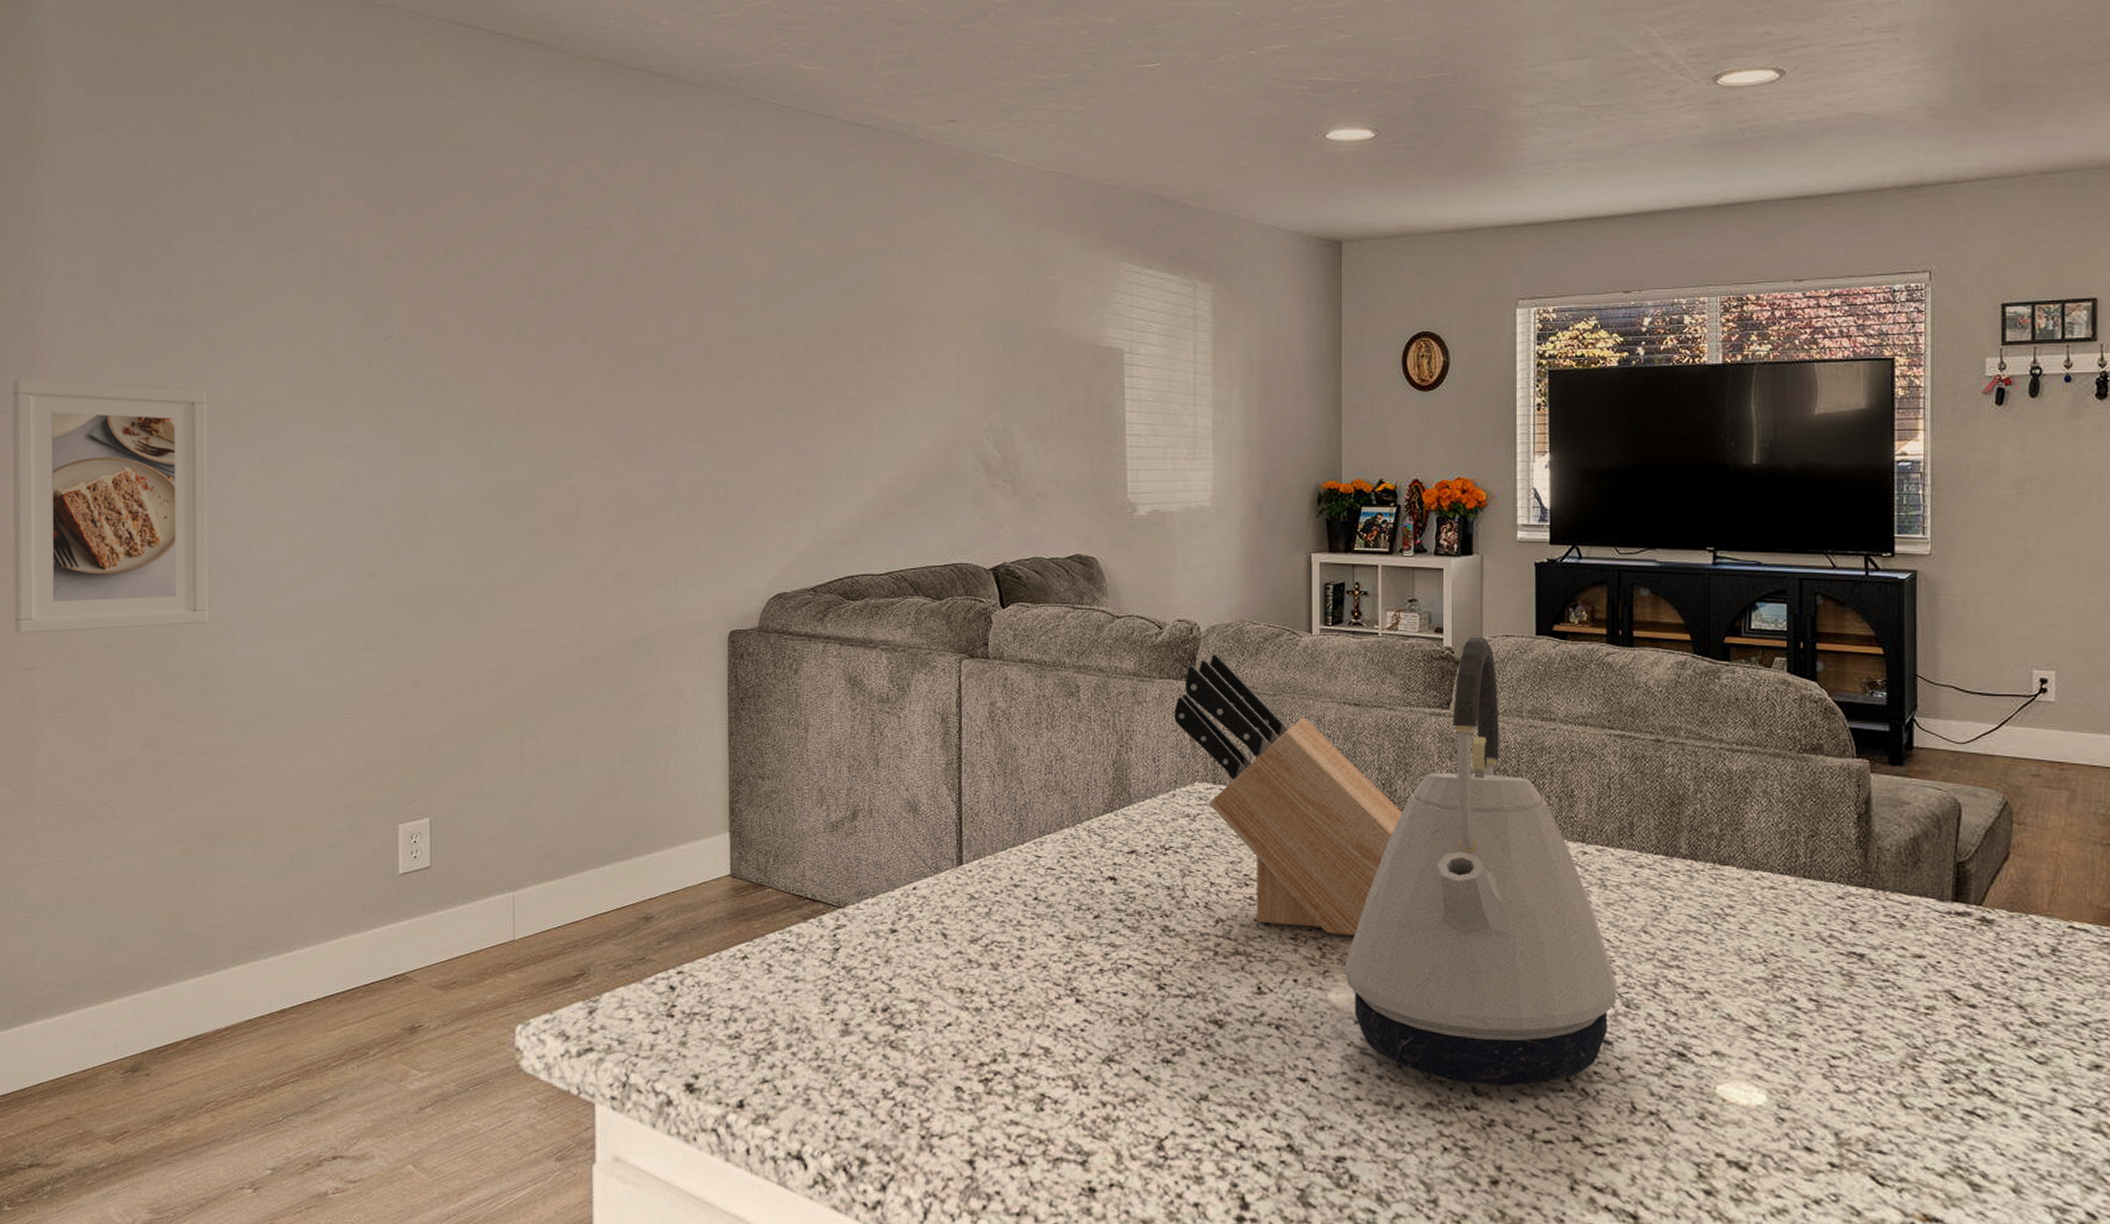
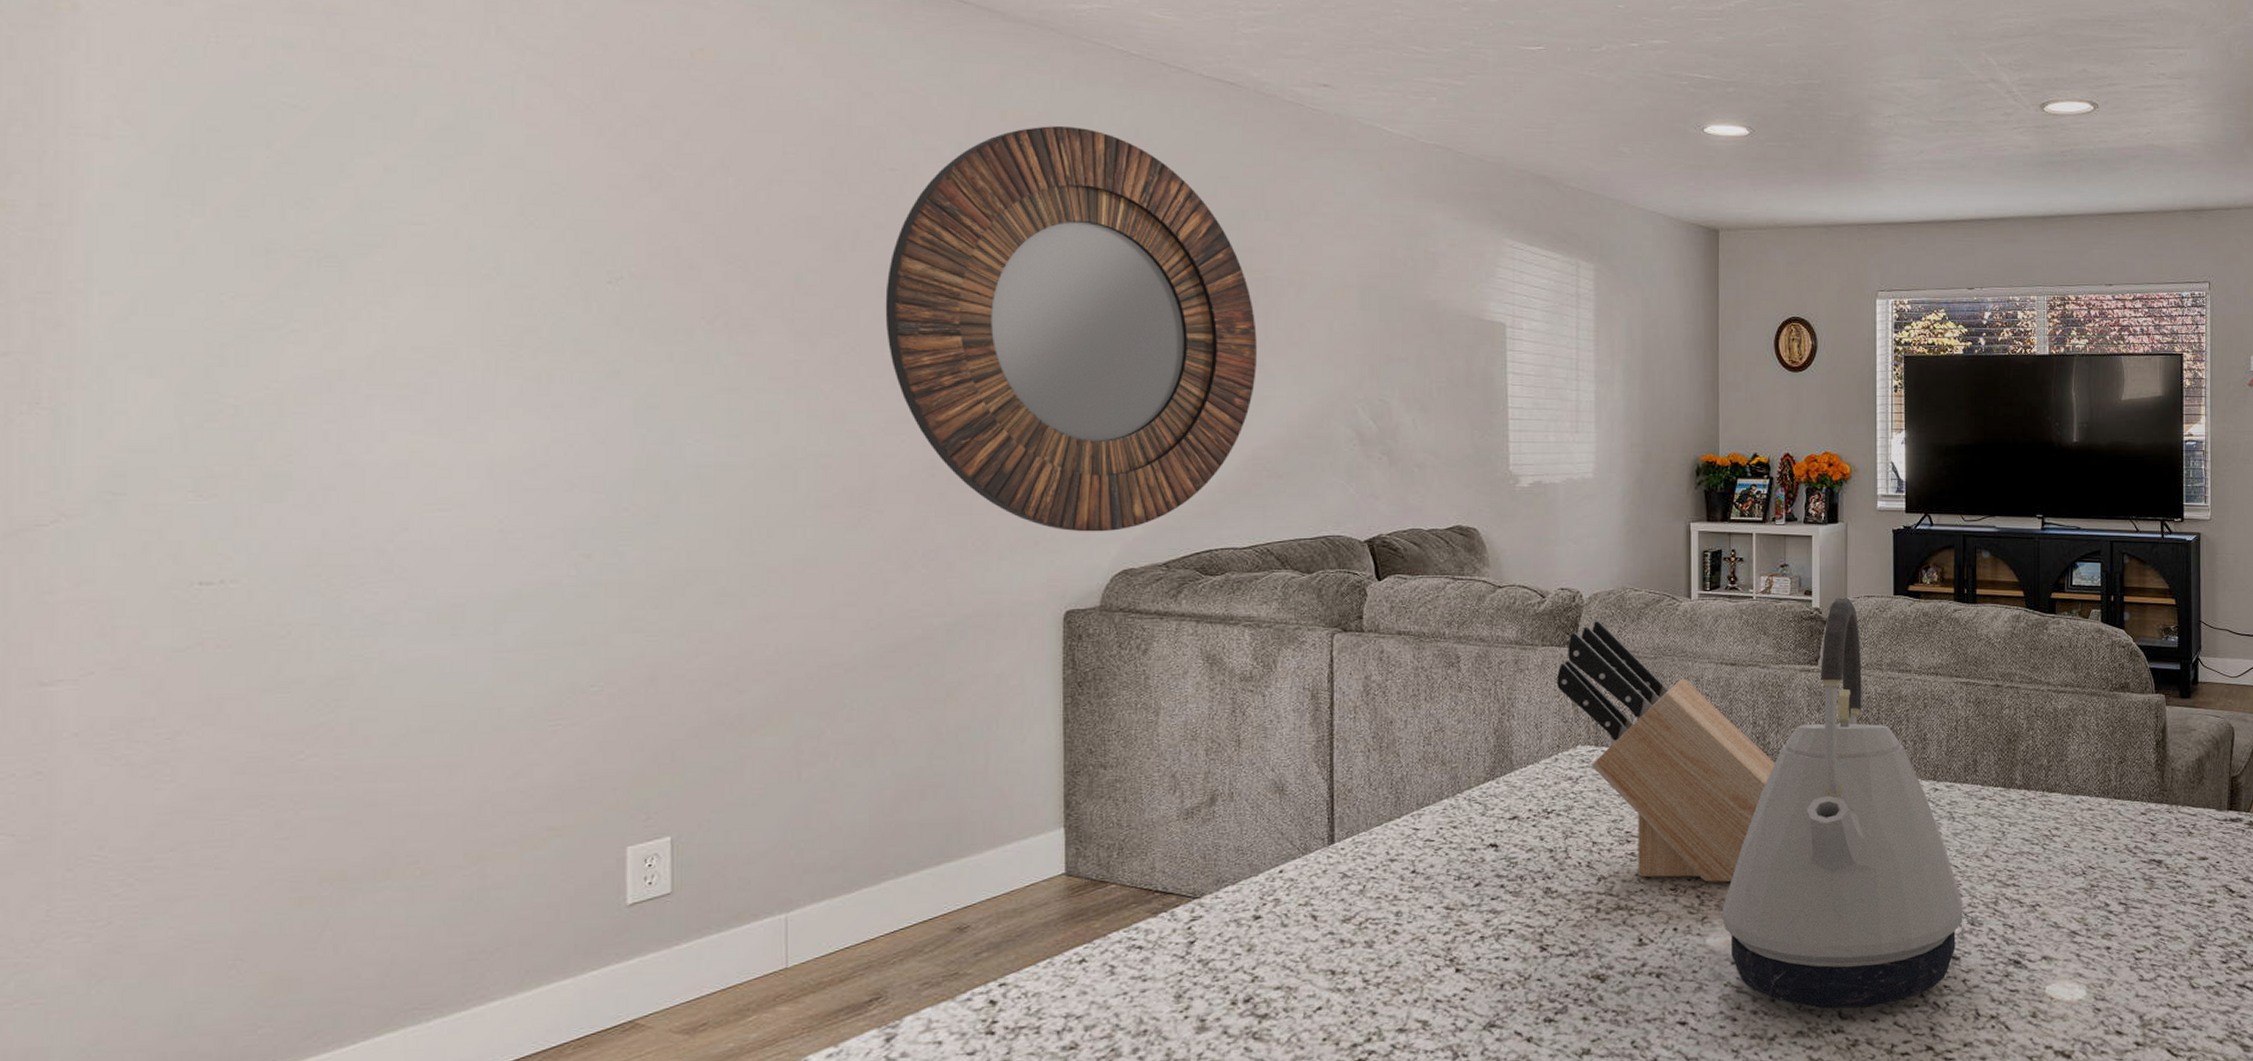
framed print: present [13,380,208,634] -> none [19,314,343,639]
home mirror: none [586,179,892,558] -> present [885,126,1257,532]

